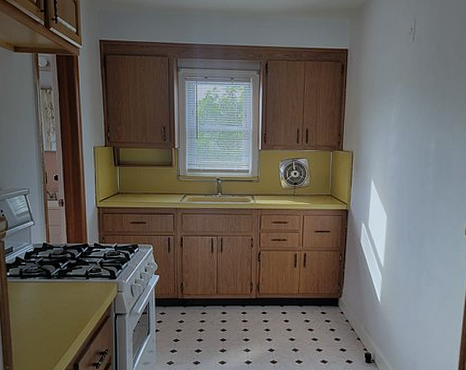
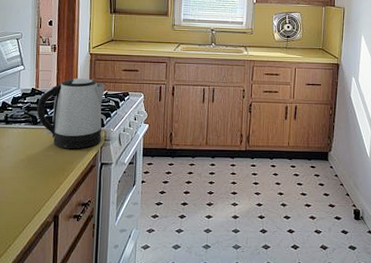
kettle: none [50,232,115,301] -> present [37,78,106,149]

